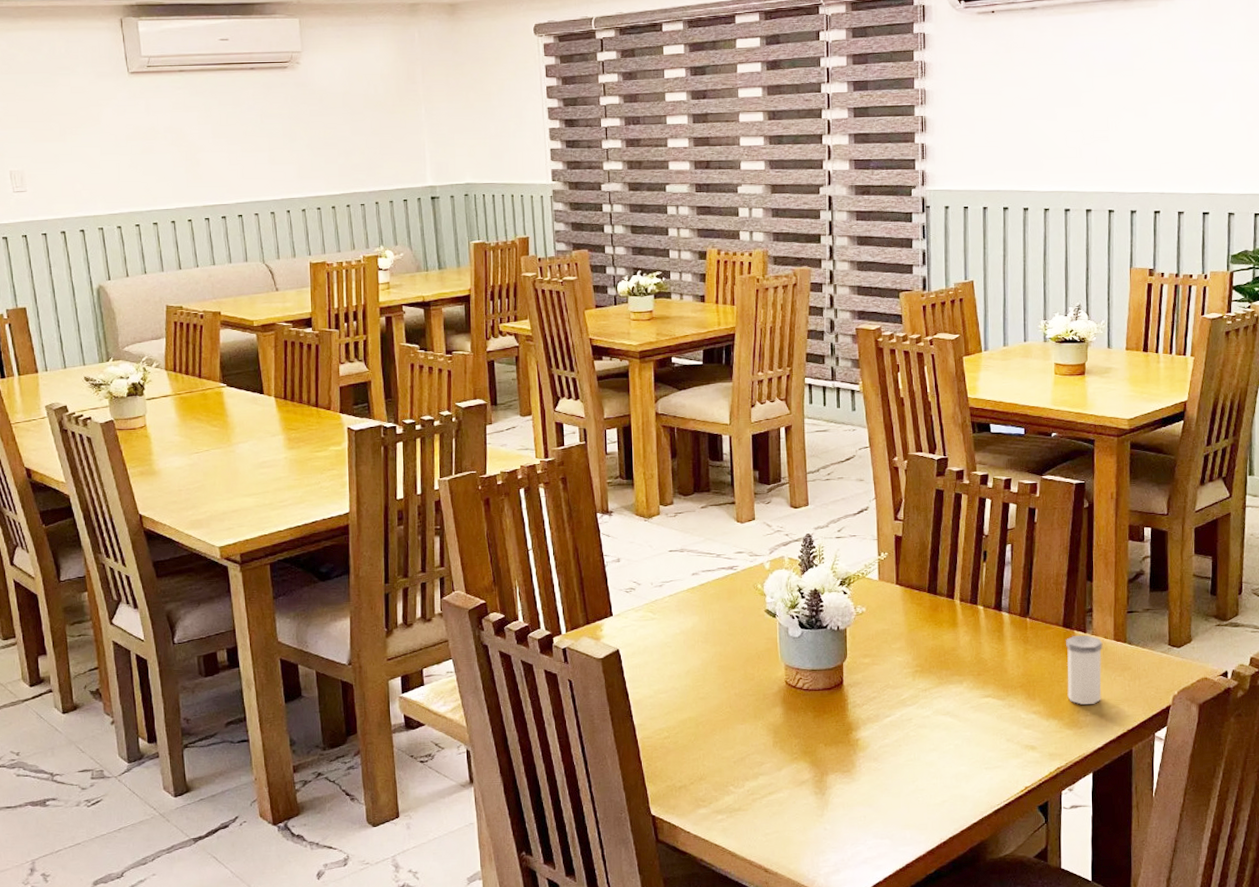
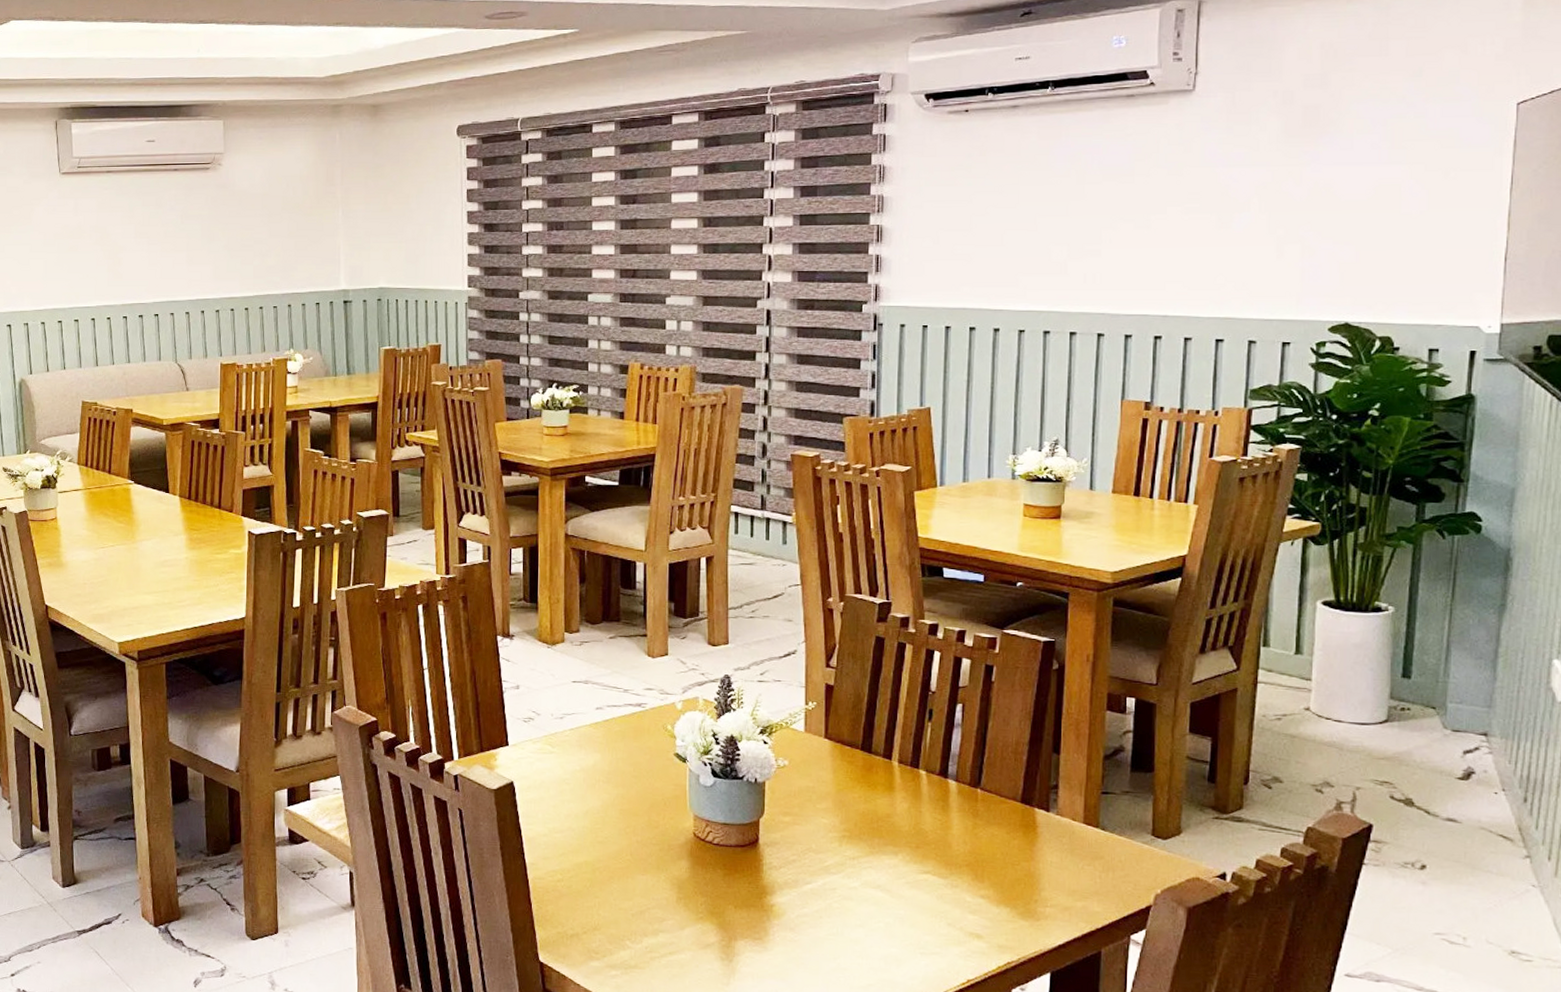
salt shaker: present [1066,635,1103,705] -> none [1023,813,1069,894]

